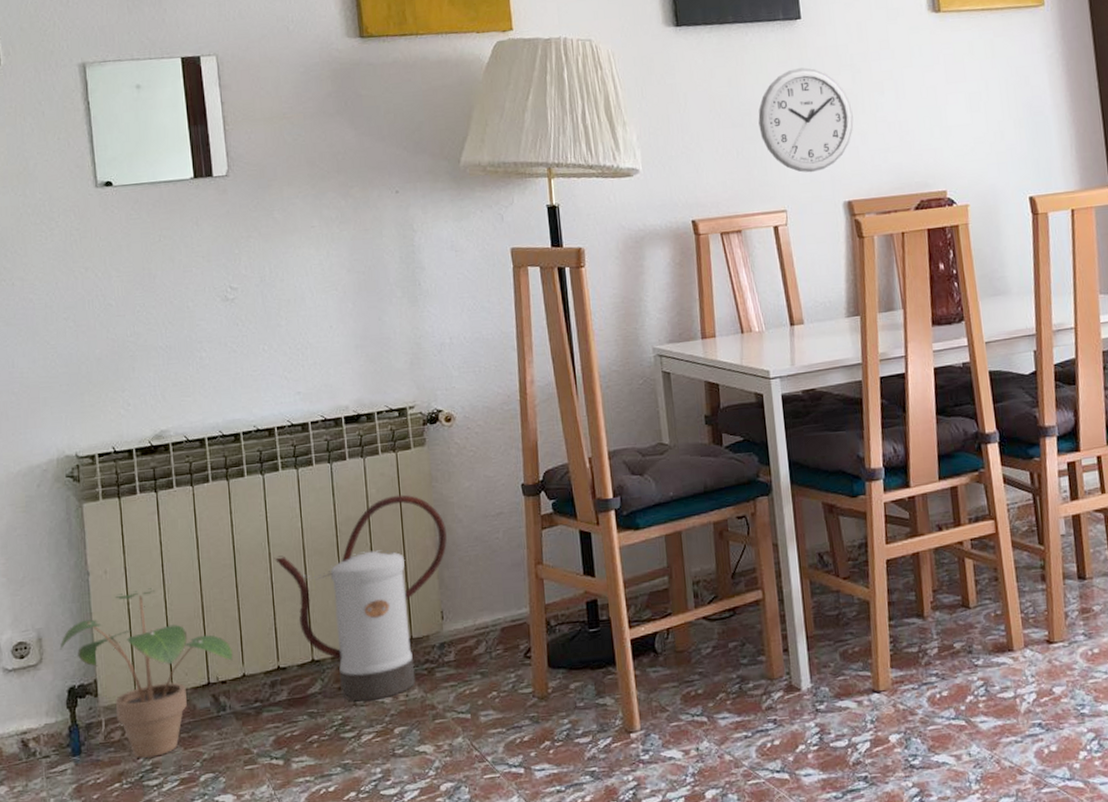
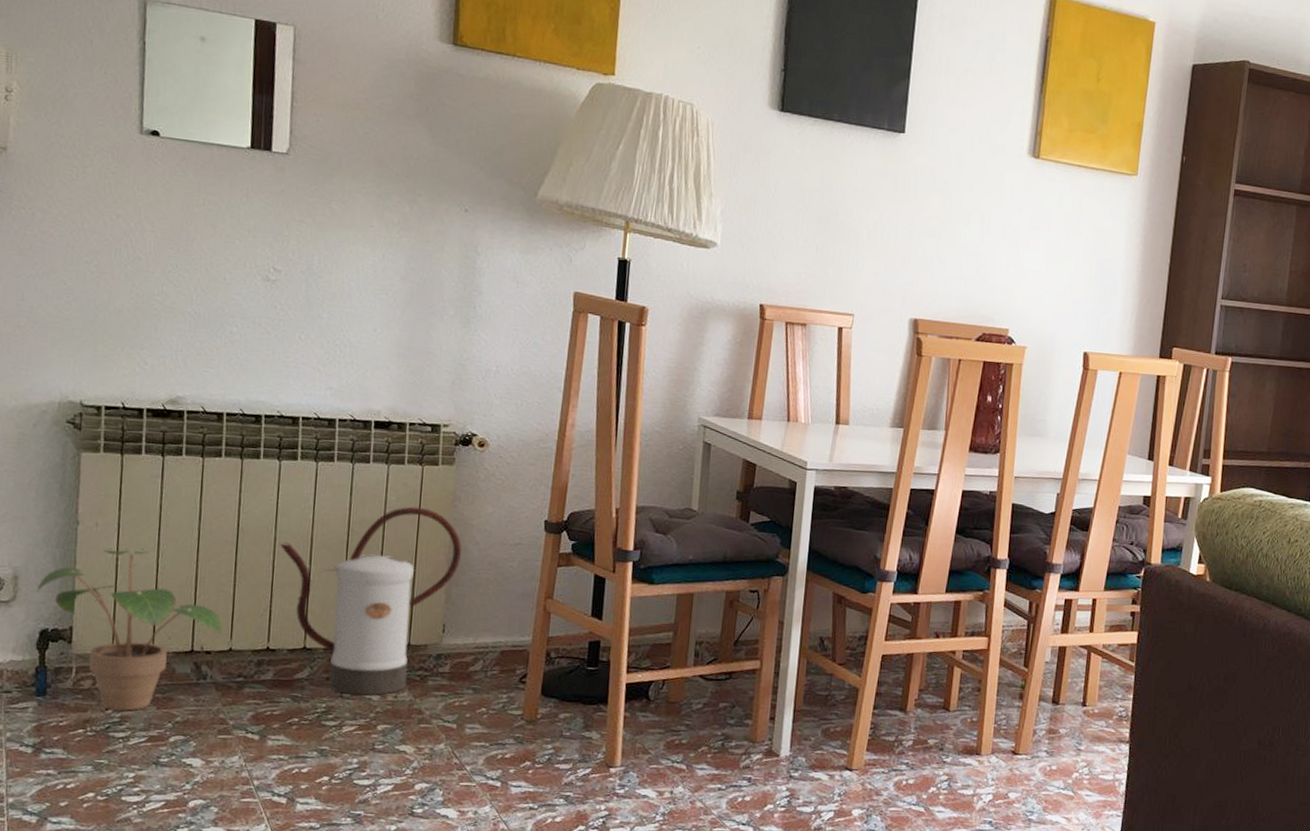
wall clock: present [758,67,854,173] -> none [843,180,936,284]

